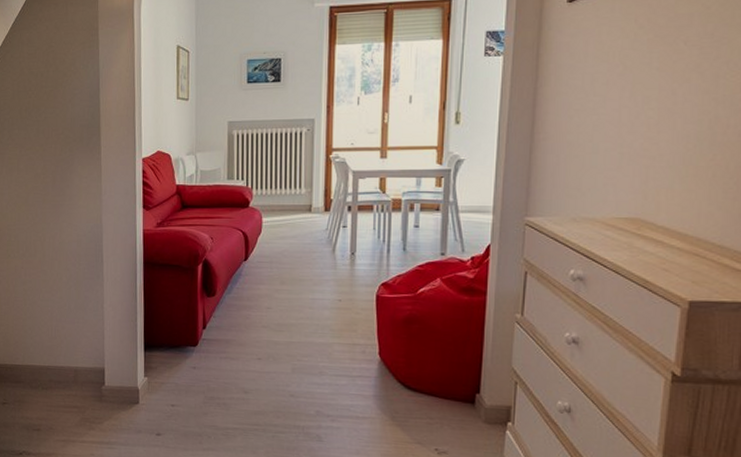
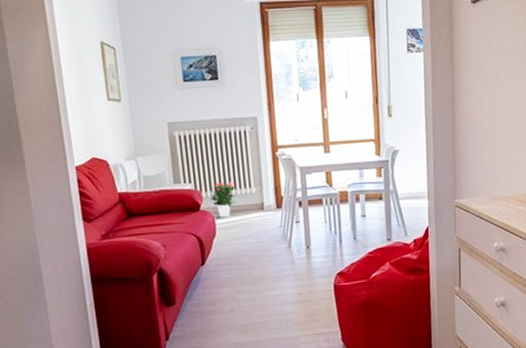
potted flower: none [260,181,286,216] -> present [210,181,236,218]

